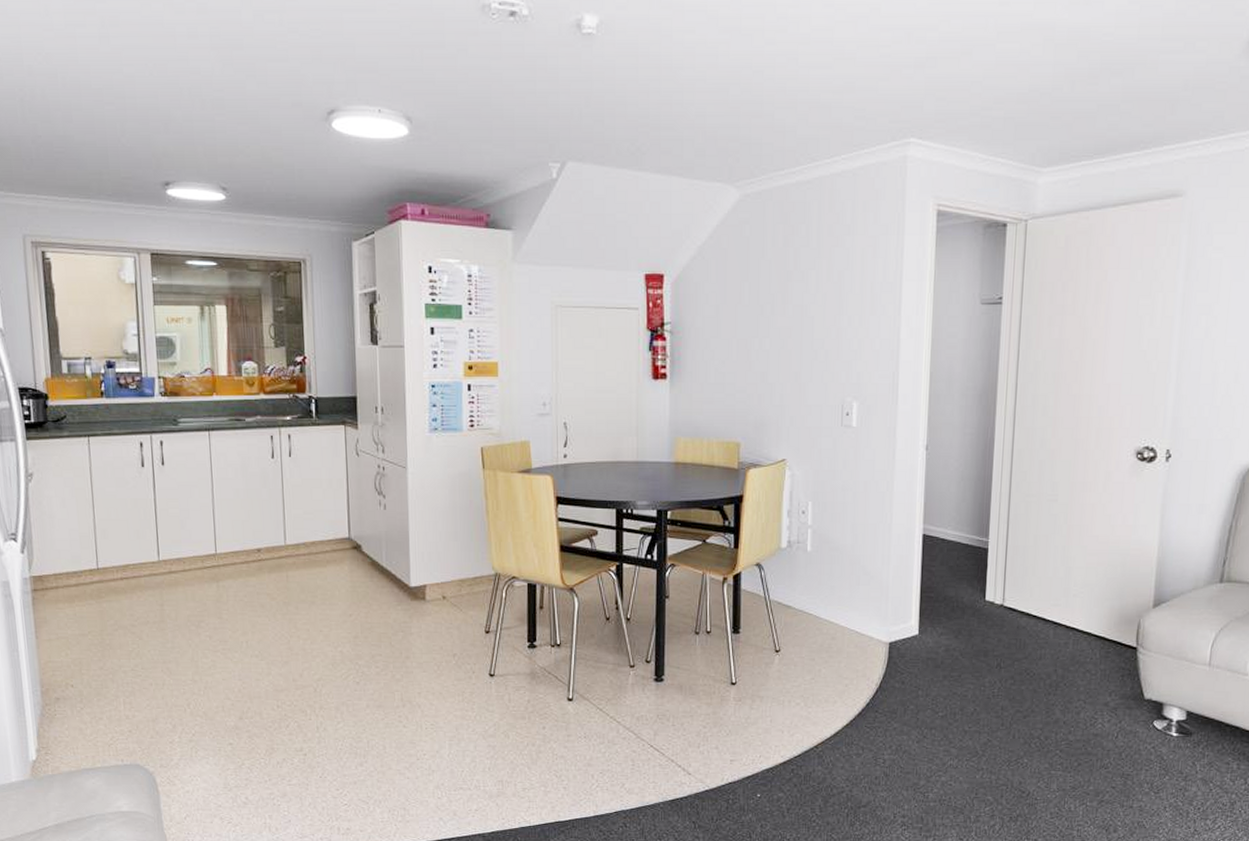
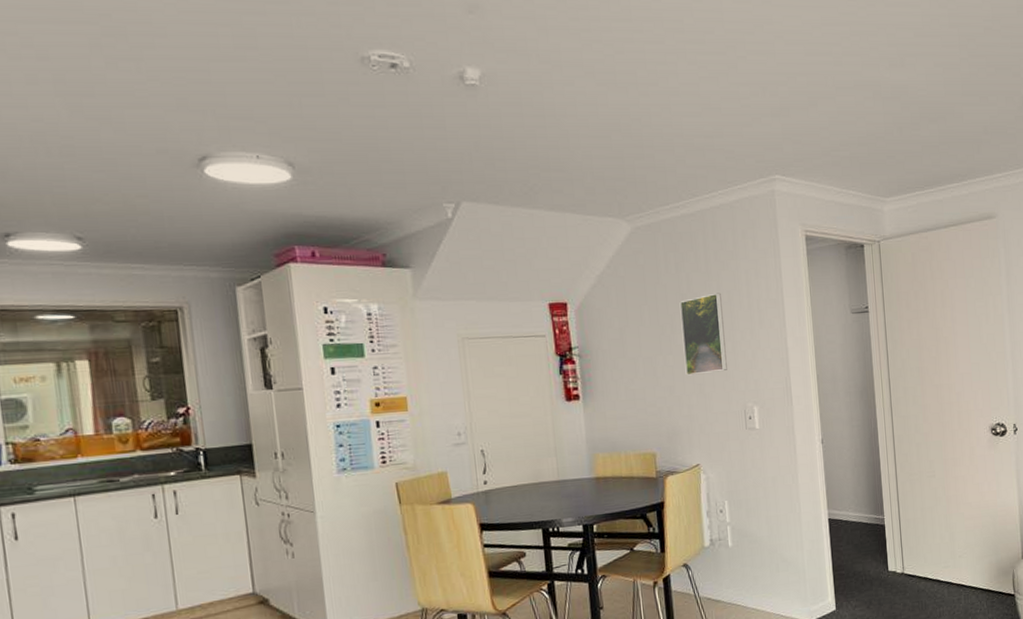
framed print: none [781,272,831,362] -> present [679,293,727,376]

